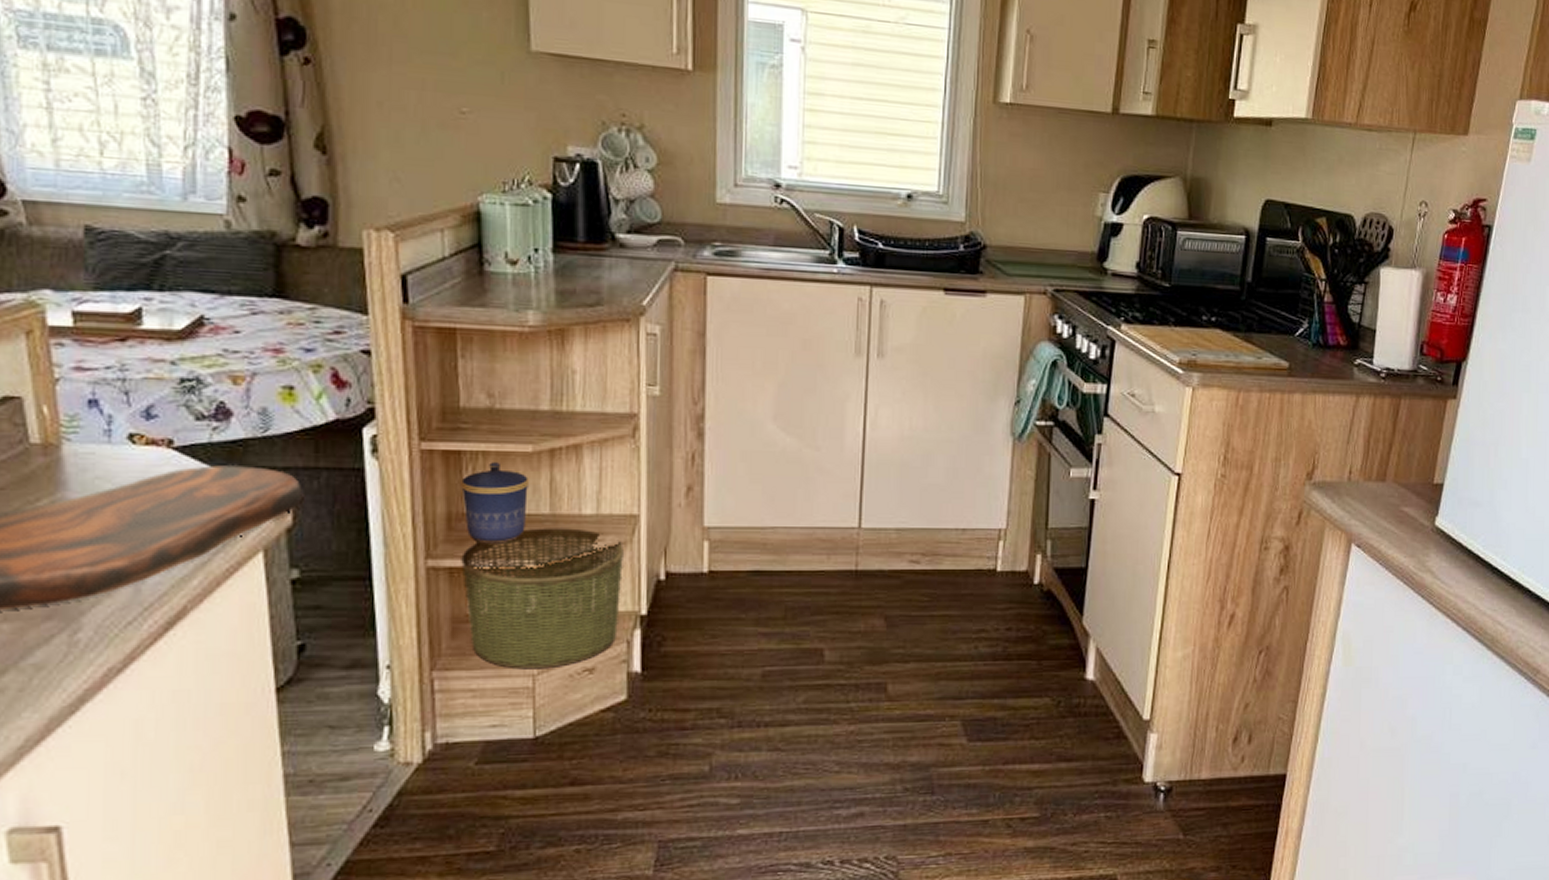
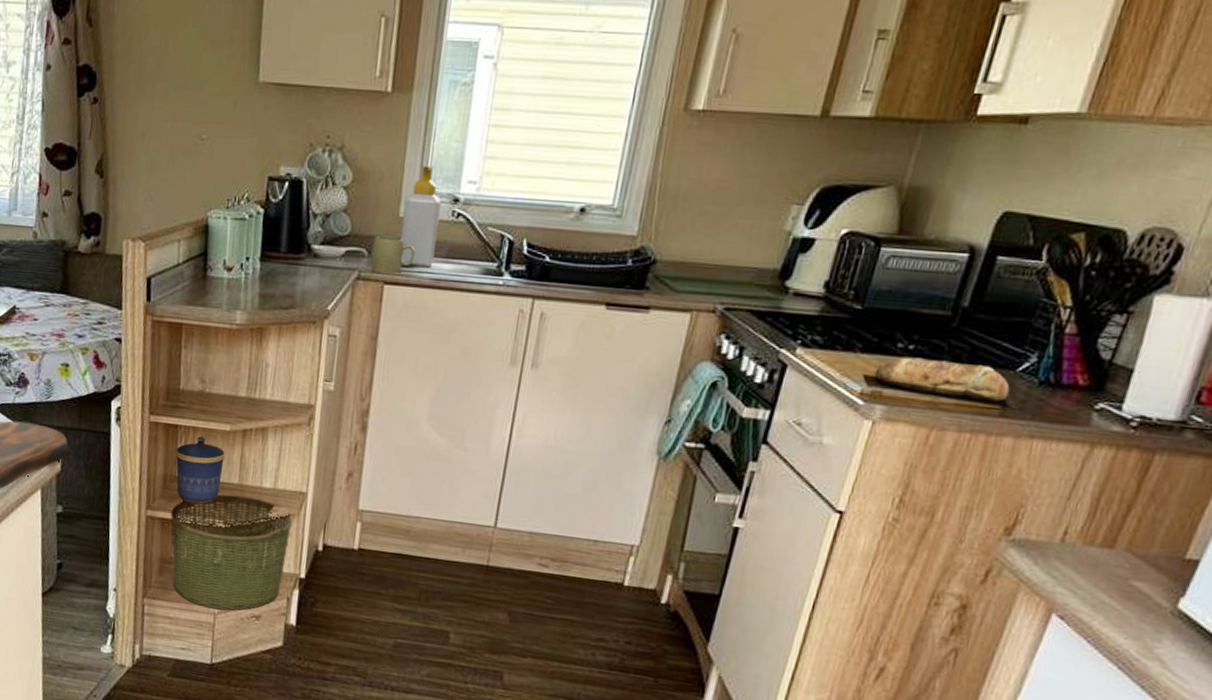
mug: none [688,222,739,264] -> present [370,235,416,274]
soap bottle: none [719,149,762,257] -> present [400,165,442,268]
bread loaf: none [1178,328,1303,370] -> present [861,357,1020,410]

